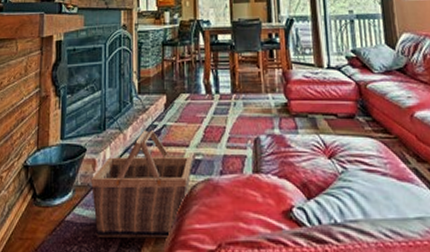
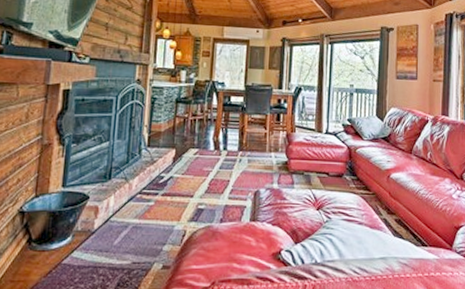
basket: present [90,130,192,238] -> none [91,181,196,278]

